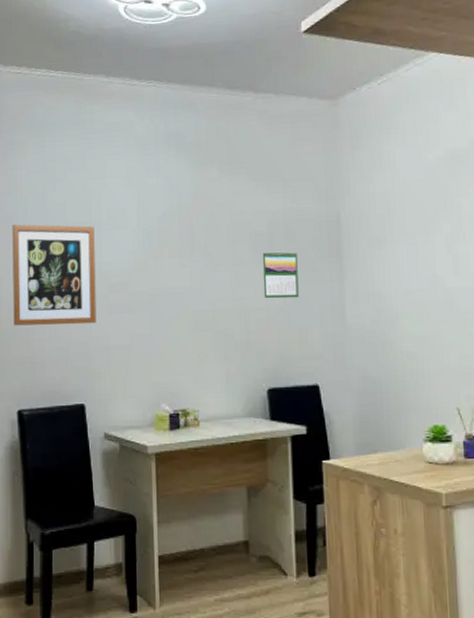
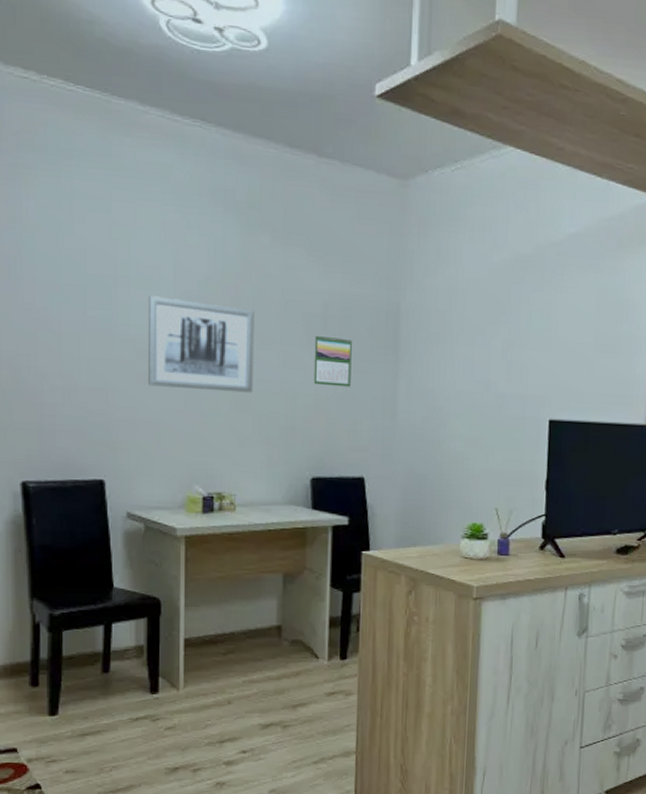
wall art: present [12,224,97,326] -> none [15,266,121,393]
wall art: none [117,234,210,315] -> present [148,296,255,393]

